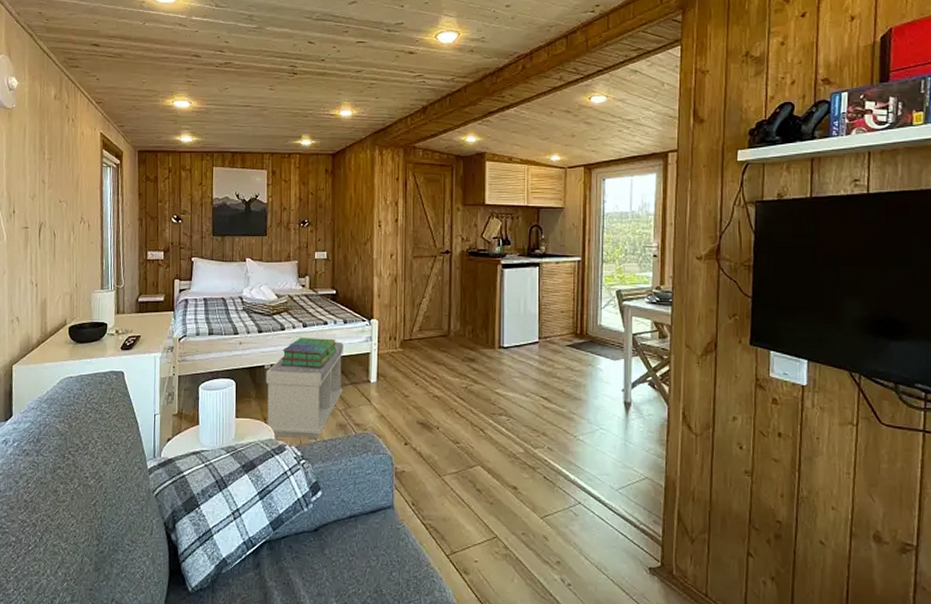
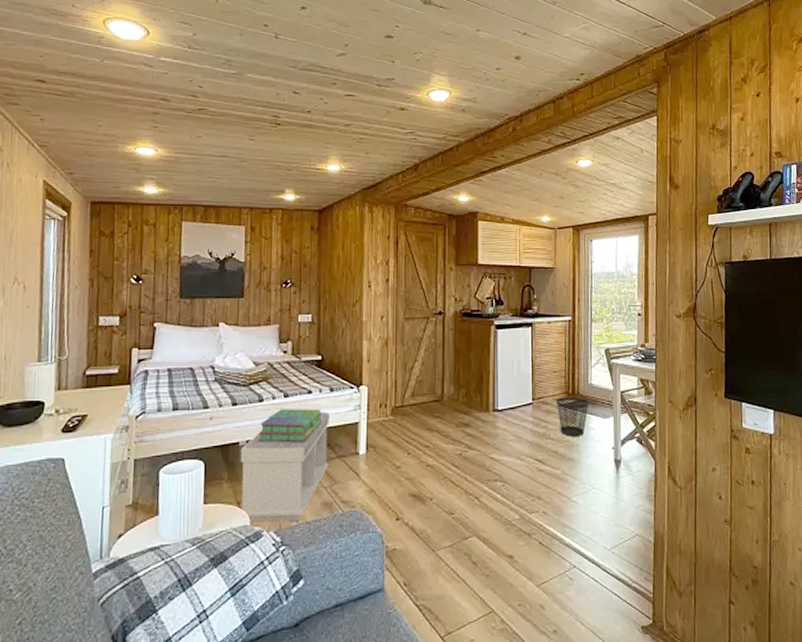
wastebasket: none [563,337,598,377] -> present [555,397,589,436]

